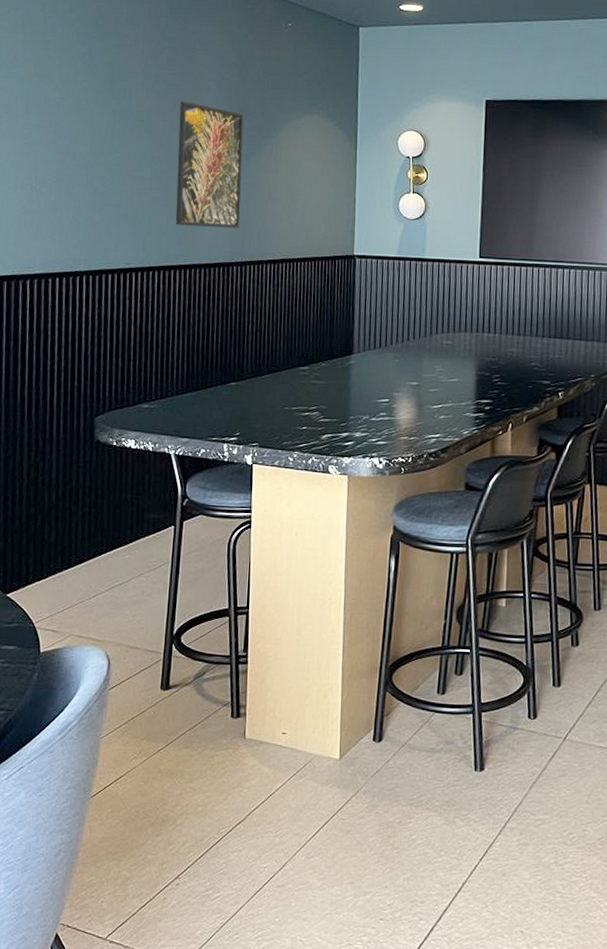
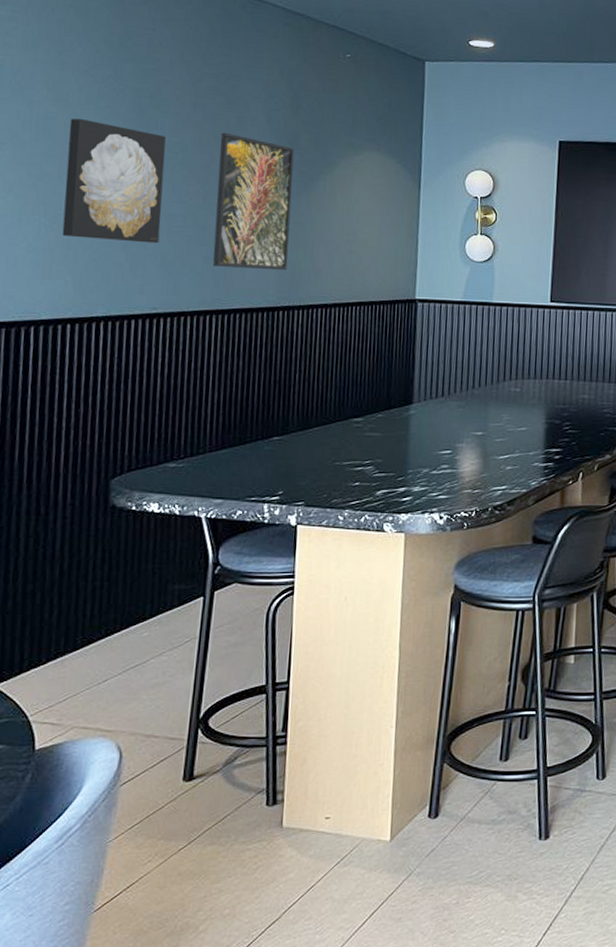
wall art: none [50,92,134,205] -> present [62,118,166,244]

